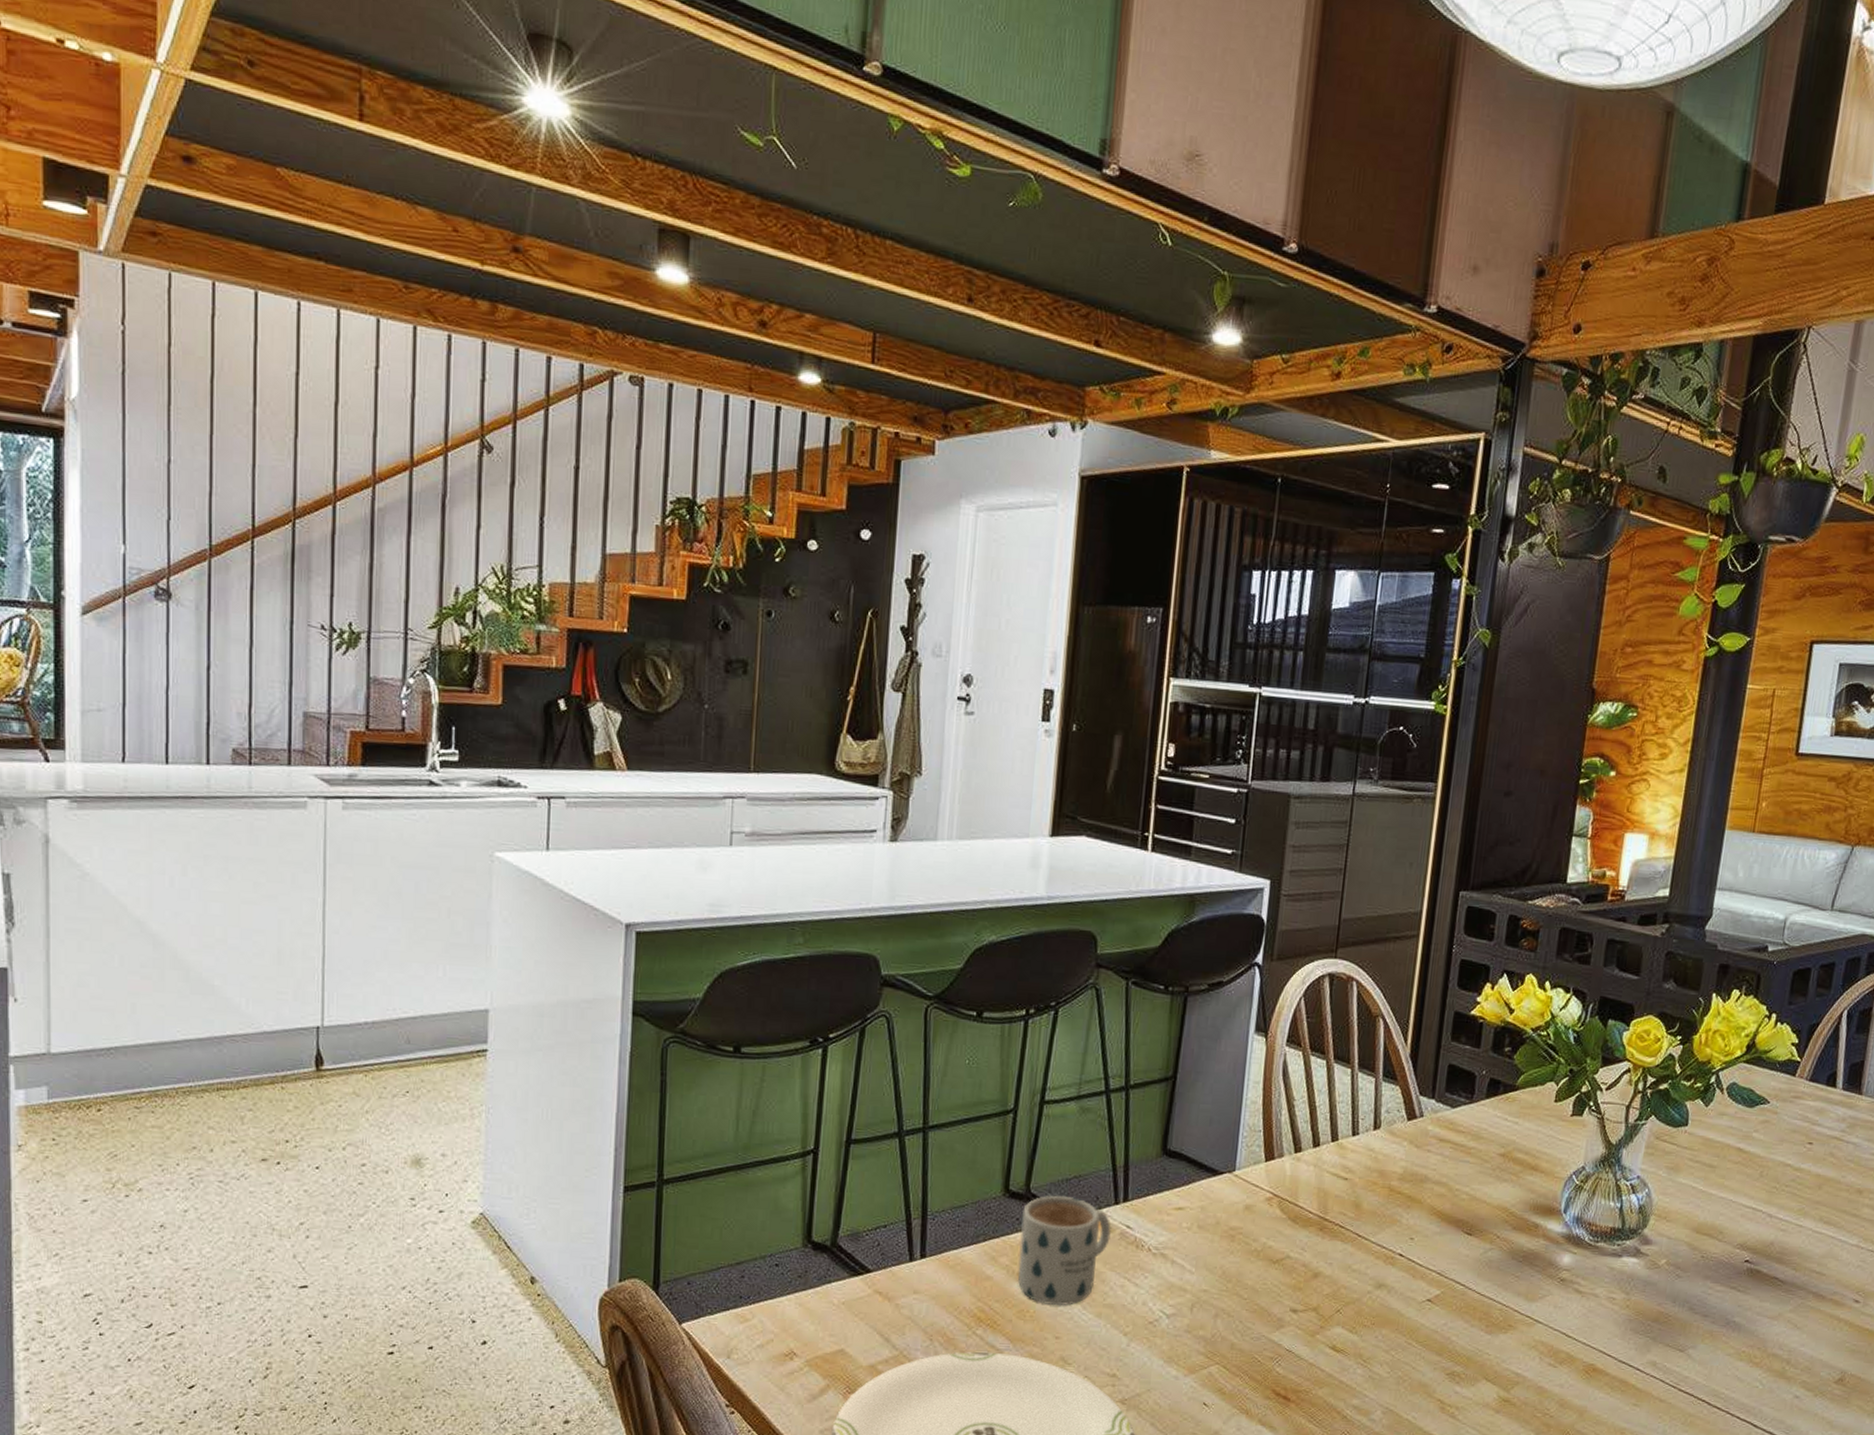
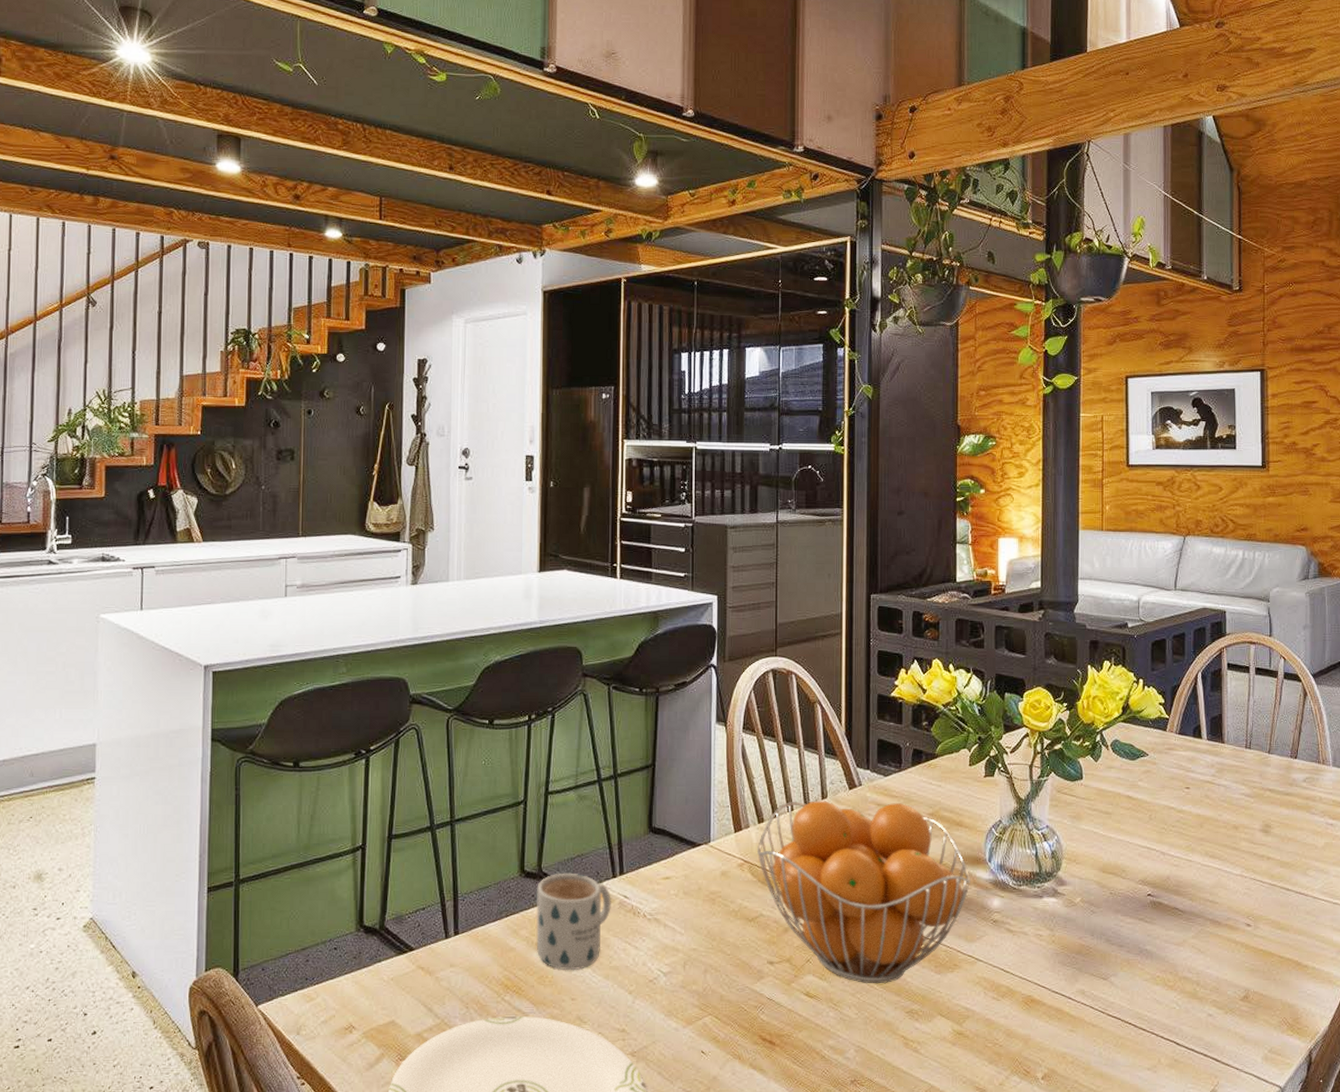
fruit basket: none [1290,1130,1541,1342] -> present [757,801,971,984]

